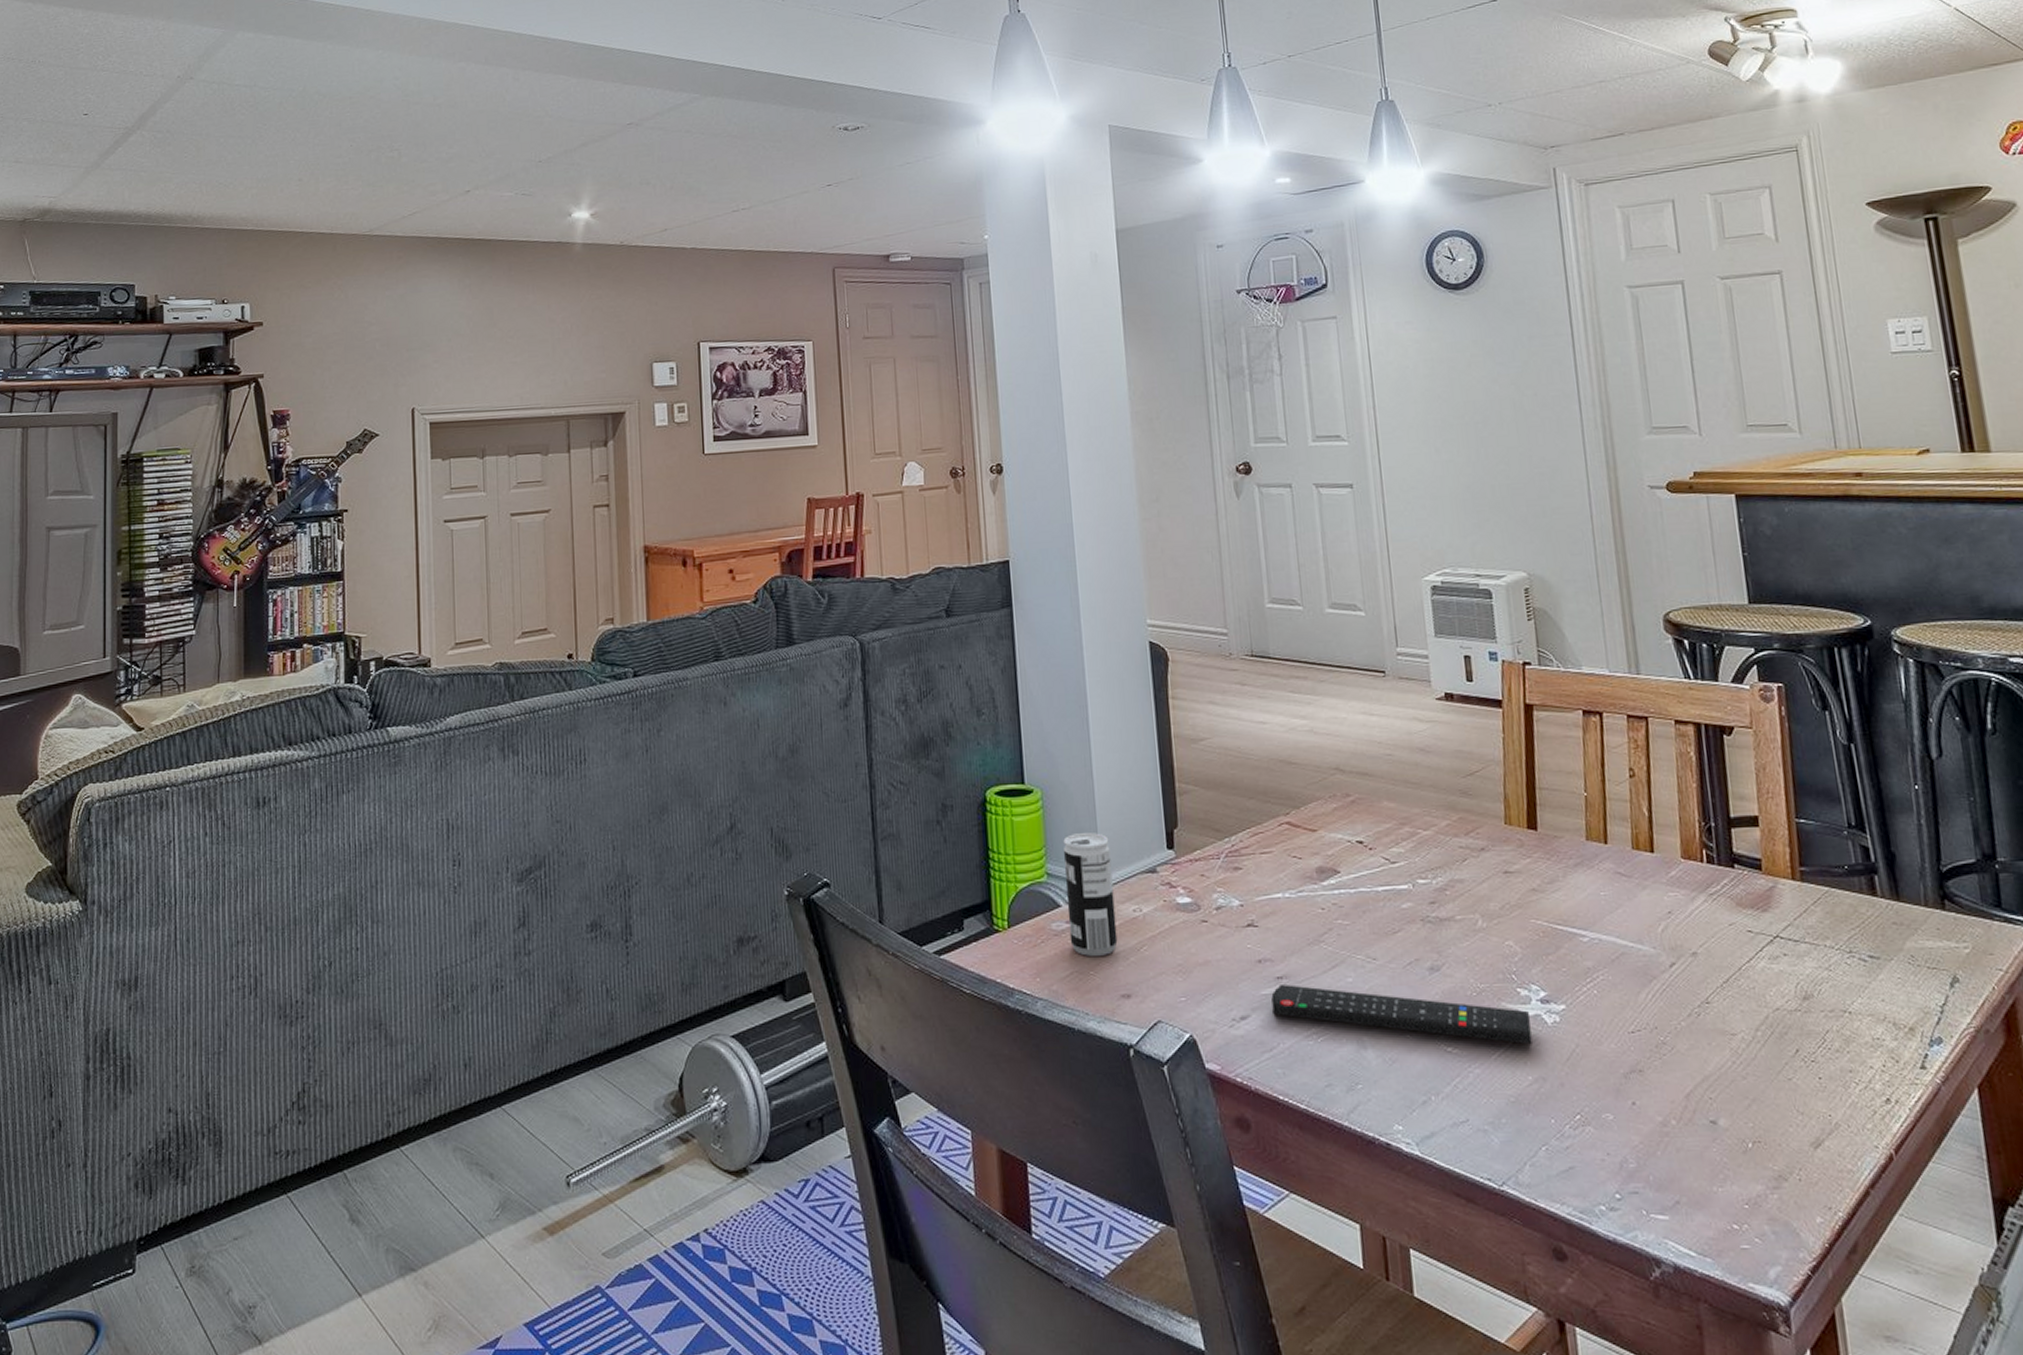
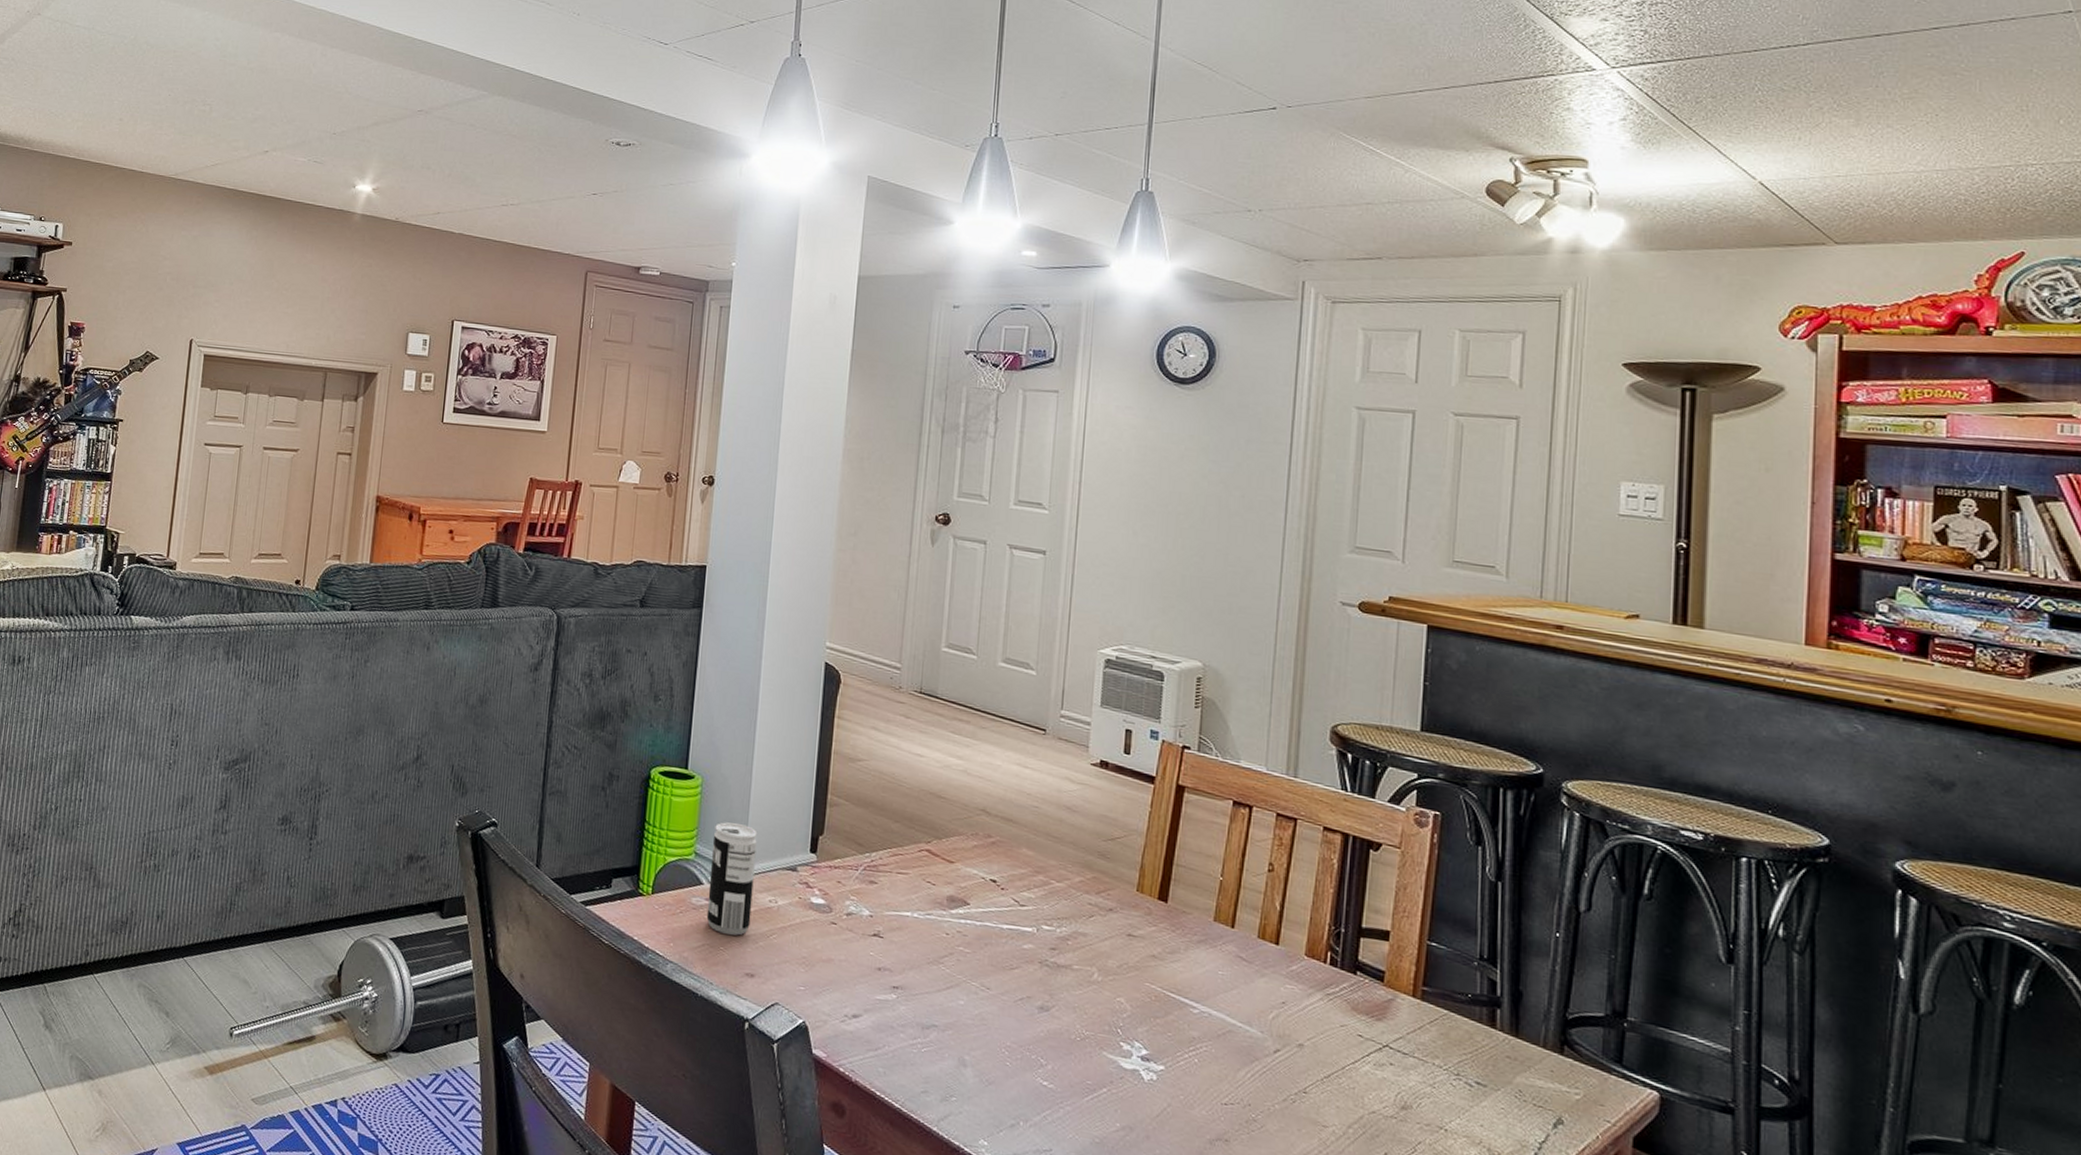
remote control: present [1271,984,1532,1045] -> none [884,994,1128,1096]

